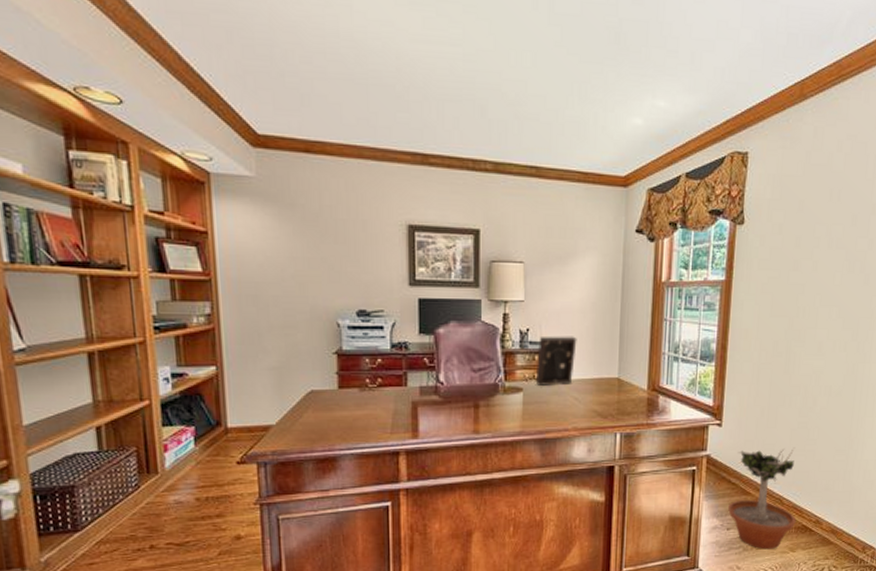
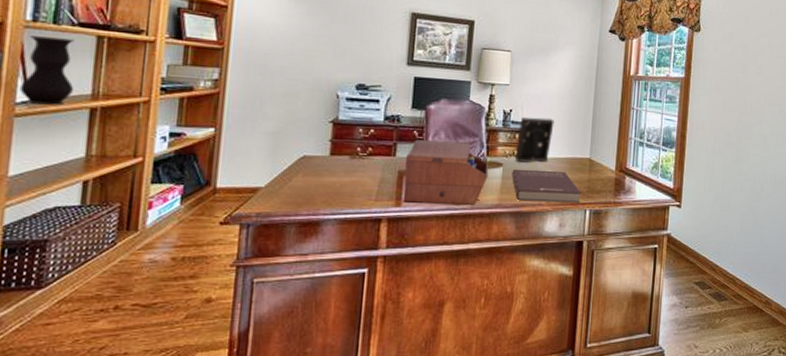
vase: none [10,279,68,351] -> present [19,35,75,105]
sewing box: none [419,367,508,435] -> present [402,139,489,206]
book: none [533,393,610,427] -> present [511,168,581,204]
potted tree: present [728,447,796,550] -> none [686,230,748,329]

